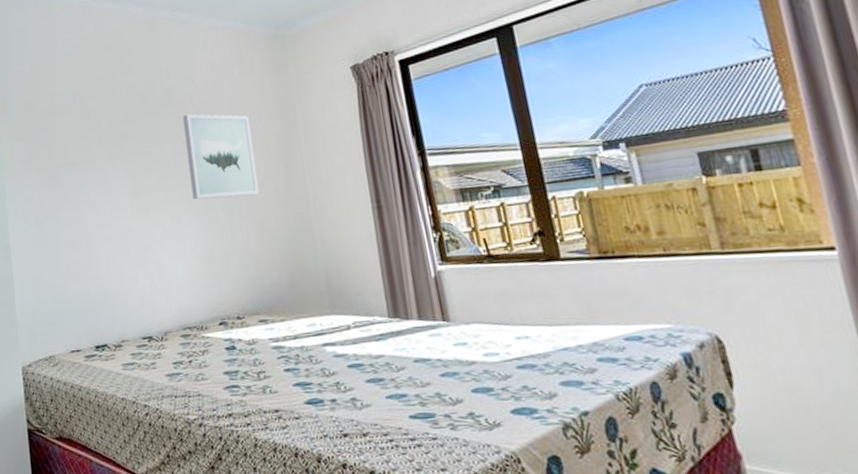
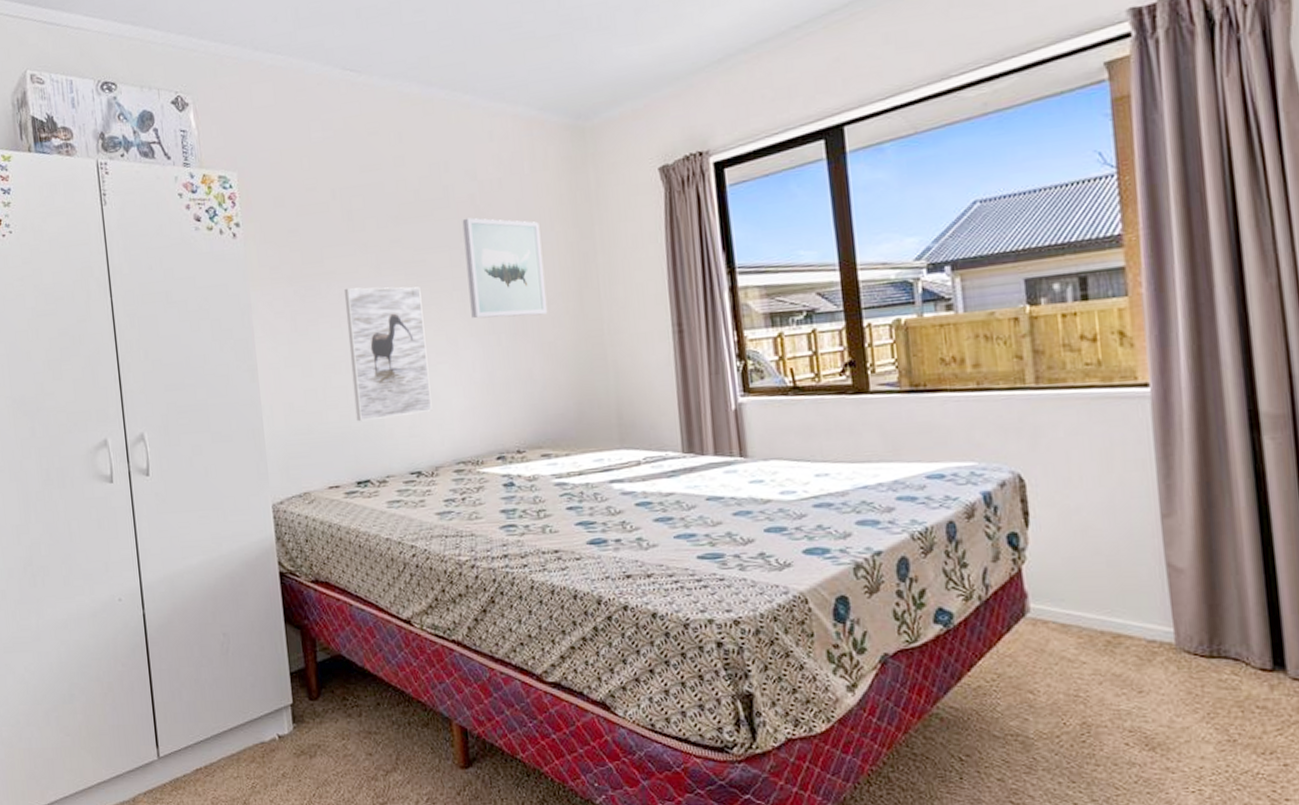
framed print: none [84,173,161,292] -> present [345,286,432,422]

